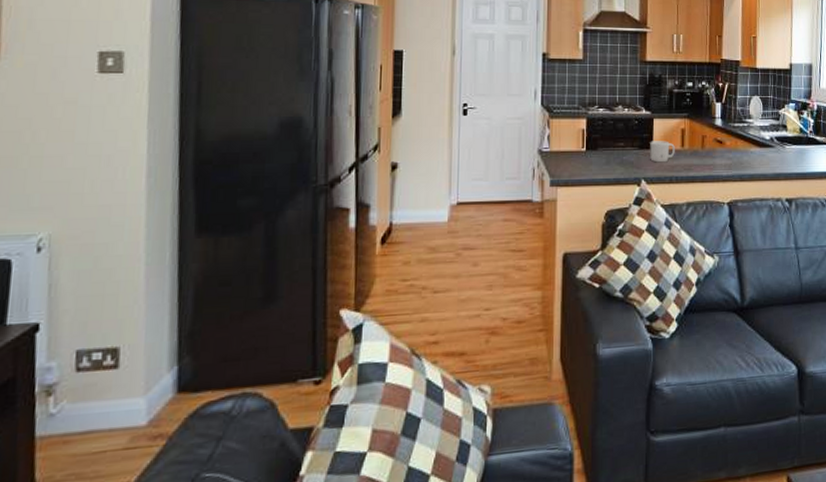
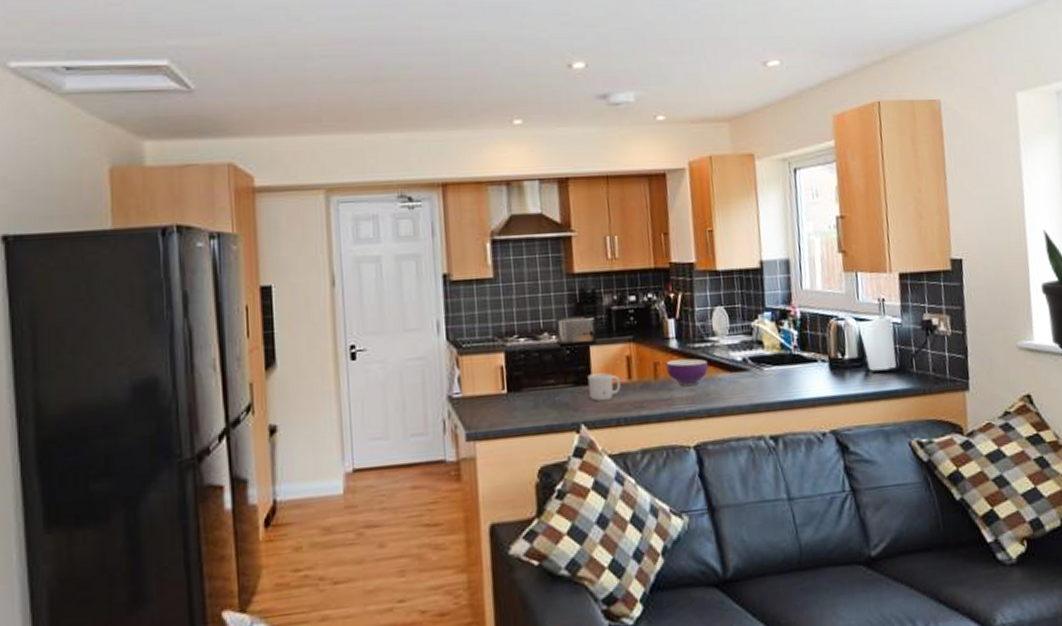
toaster: none [627,94,661,118] -> present [554,315,597,347]
bowl: none [711,135,744,156] -> present [666,358,709,387]

